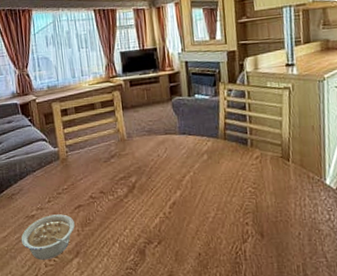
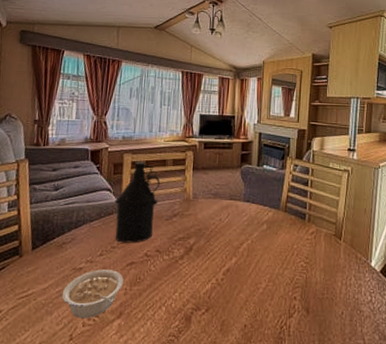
bottle: none [52,108,94,189] -> present [114,161,161,243]

